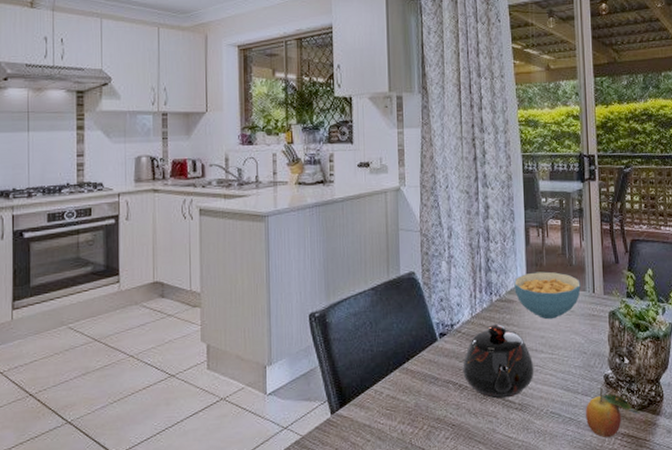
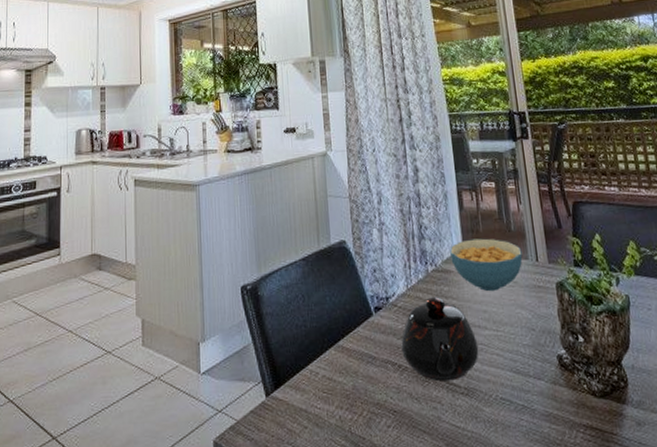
fruit: present [586,387,640,438] -> none [540,369,603,431]

